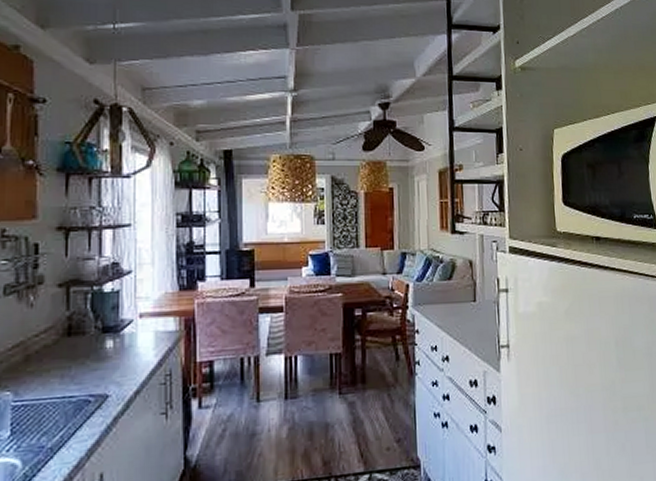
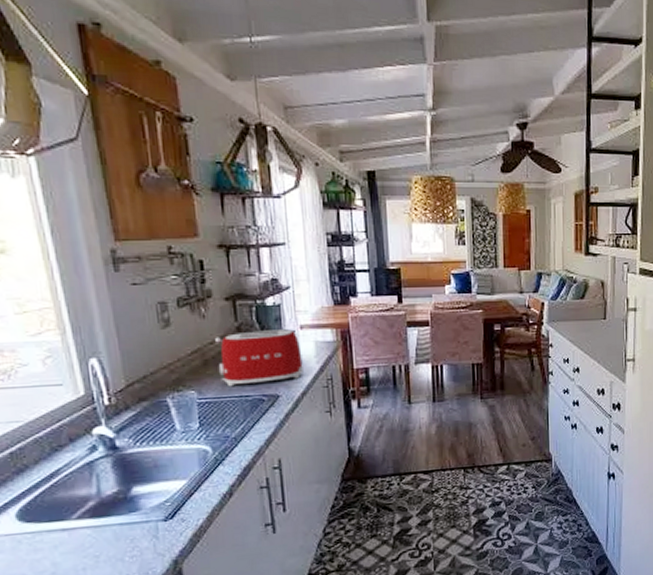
toaster: none [40,318,139,387] -> present [214,329,303,387]

